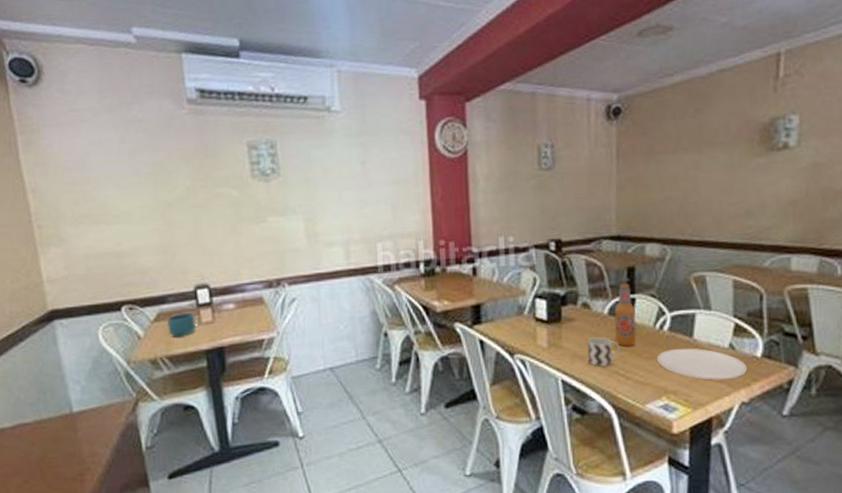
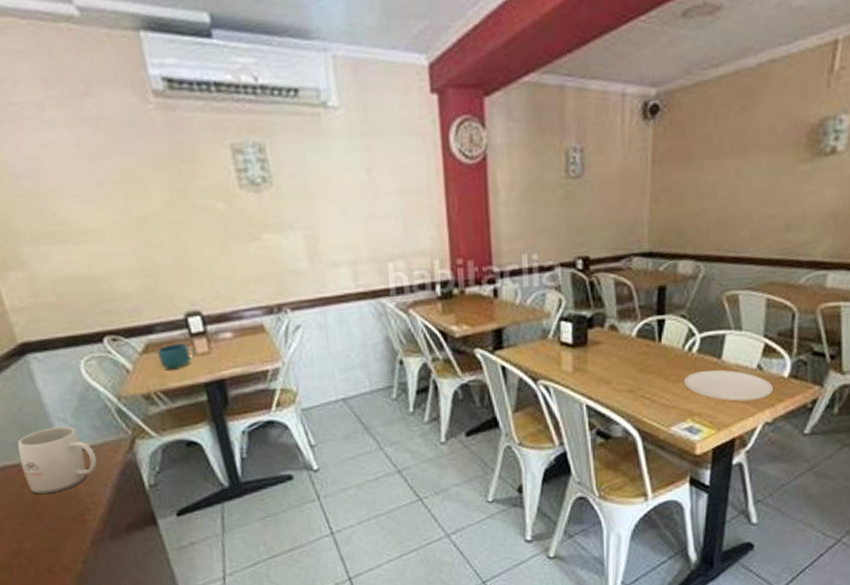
mug: none [33,387,102,453] -> present [17,426,97,495]
cup: present [587,336,620,368] -> none [614,359,647,392]
beer bottle: present [614,277,637,346] -> none [642,297,666,370]

